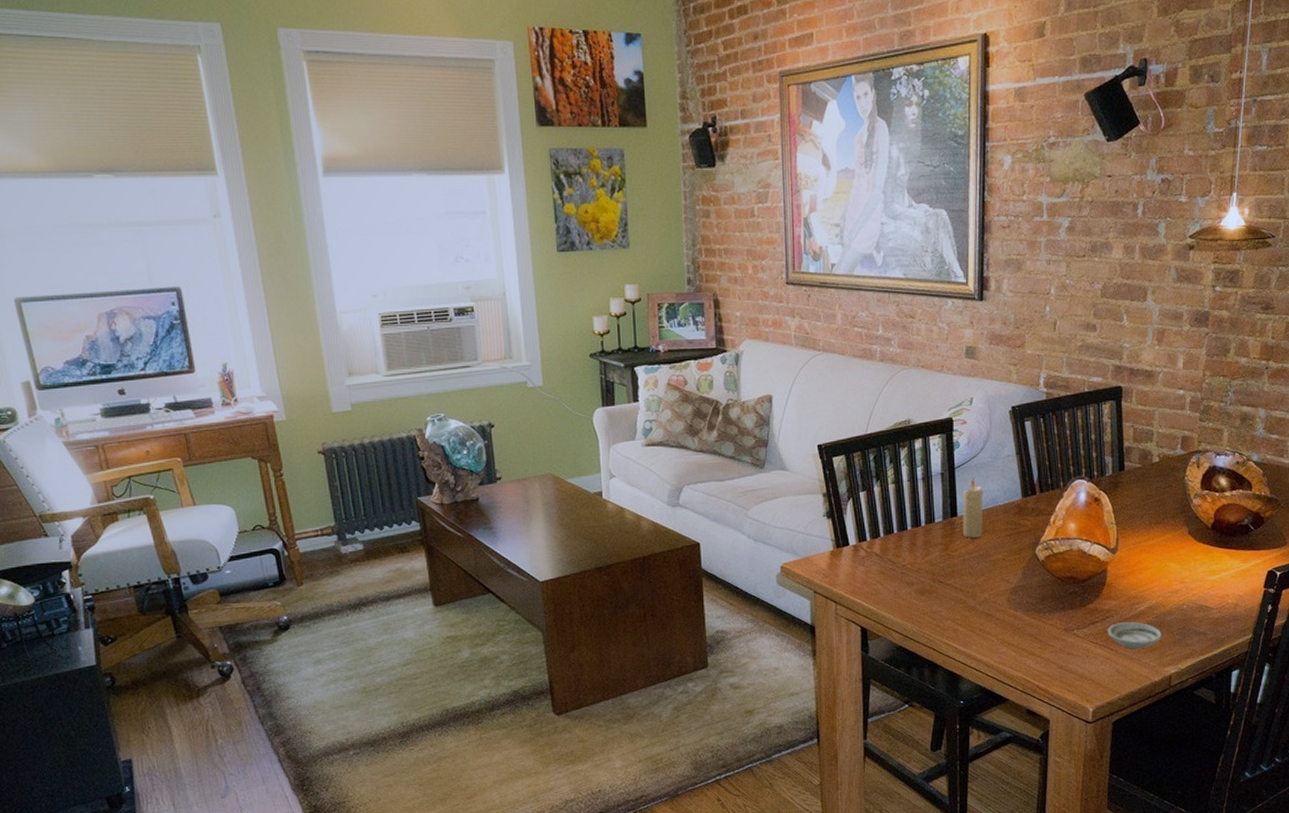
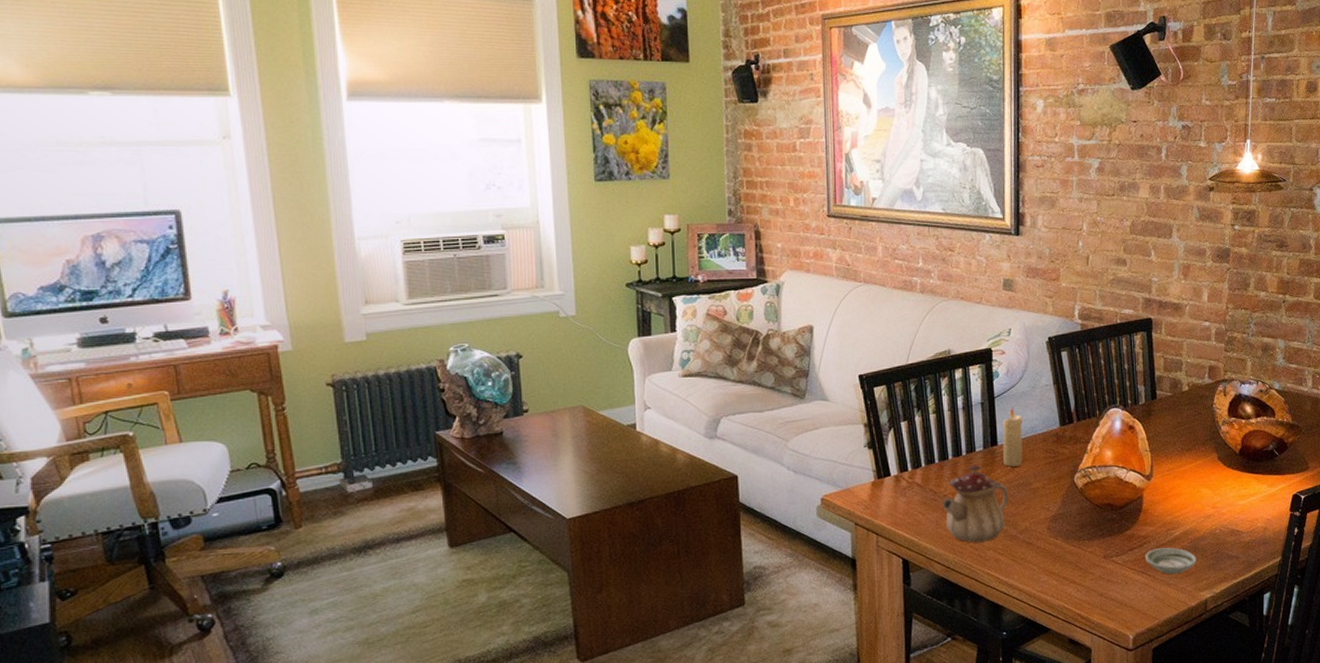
teapot: none [901,535,968,613] -> present [942,464,1008,543]

